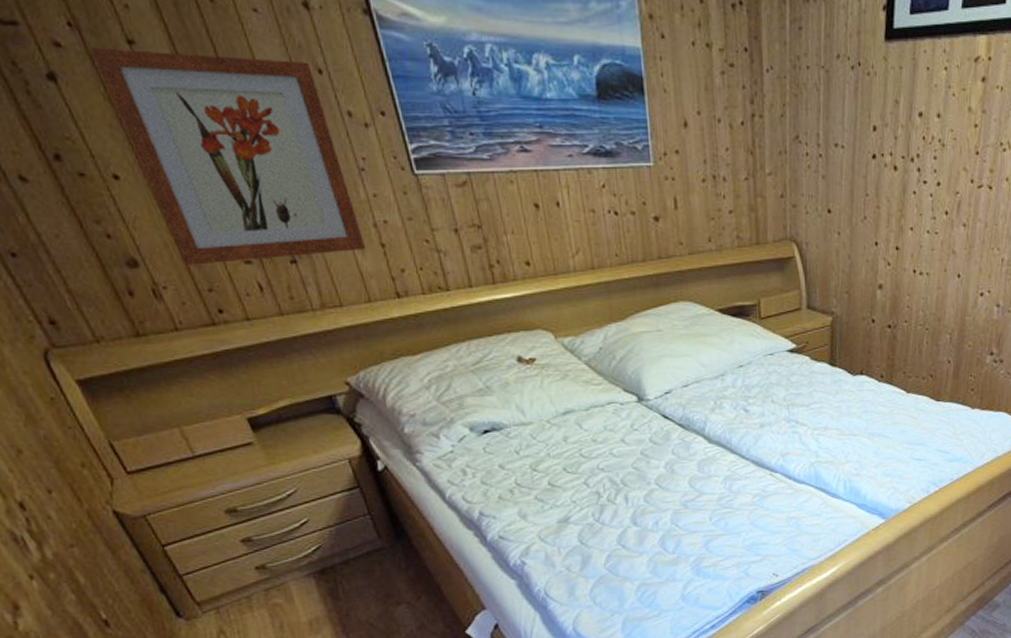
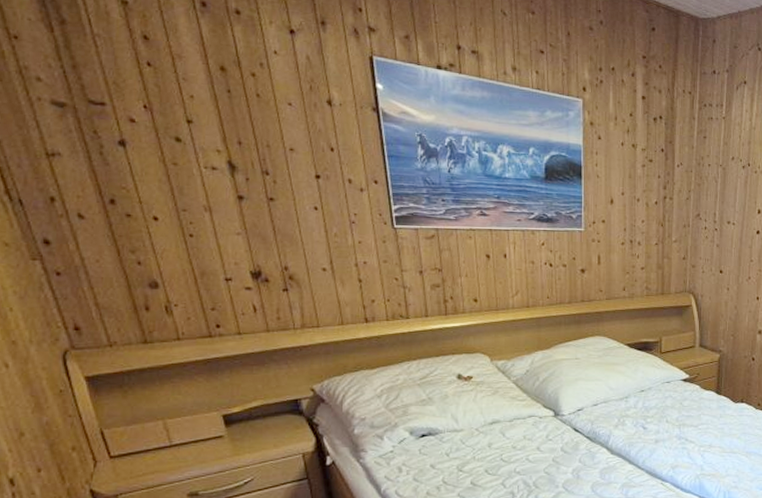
wall art: present [90,47,366,266] -> none [157,124,347,289]

